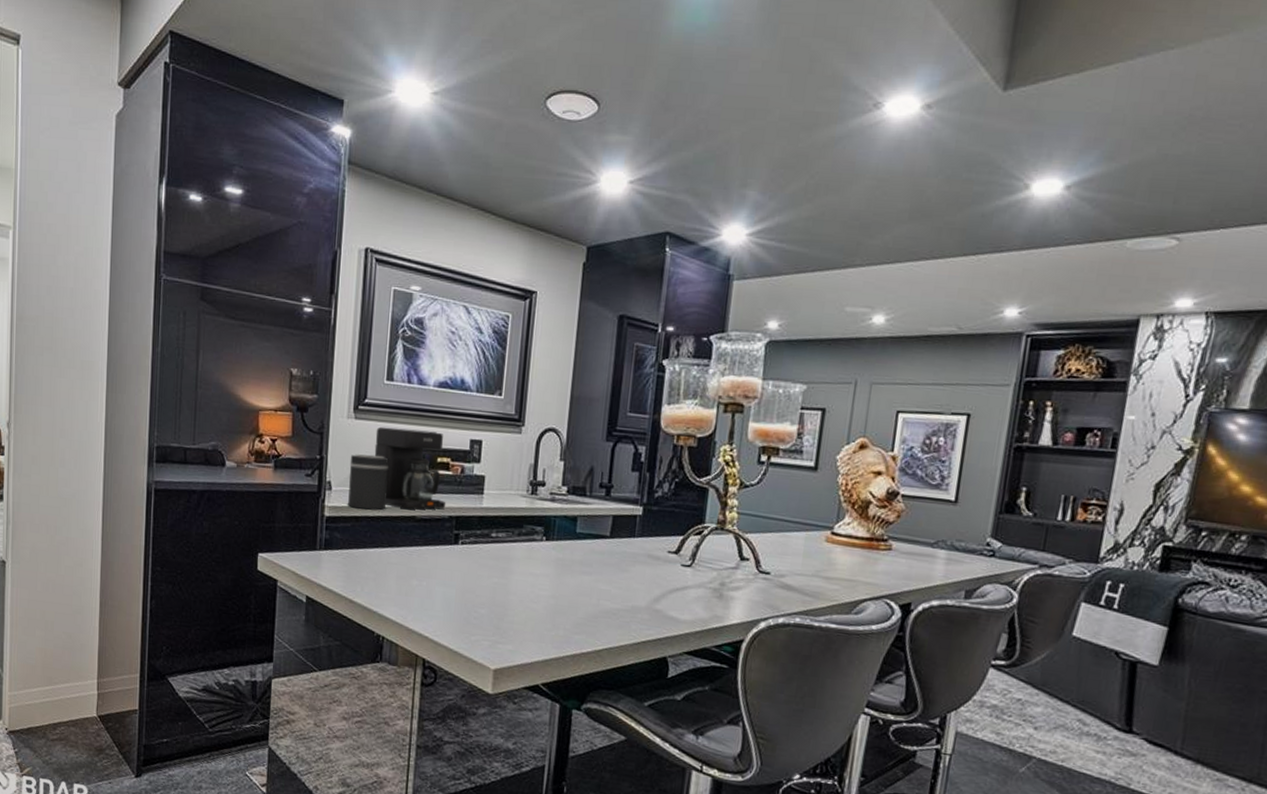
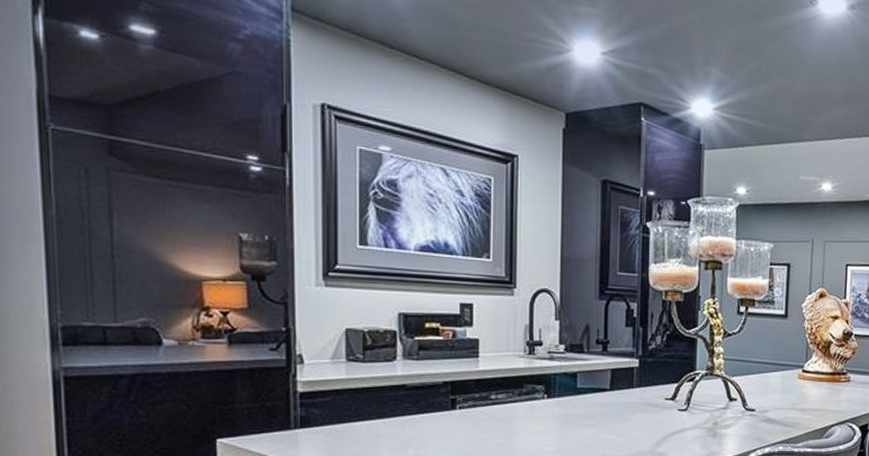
cylinder: present [348,454,389,510] -> none [323,324,370,382]
coffee maker: present [374,426,446,510] -> none [352,293,439,379]

